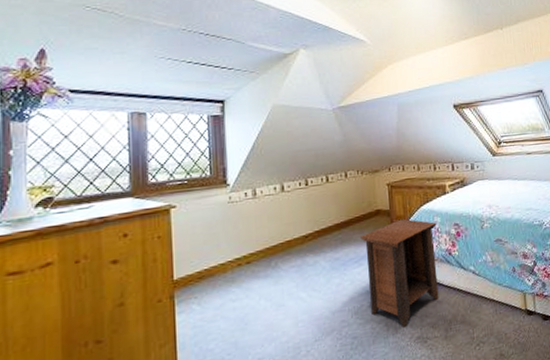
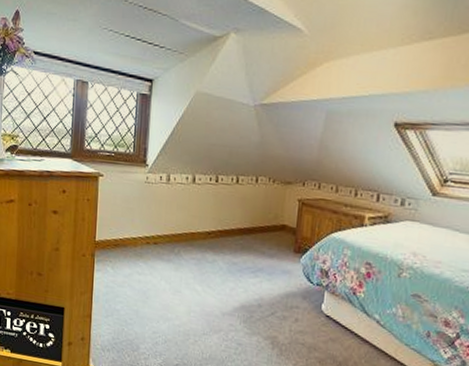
nightstand: present [360,218,439,327] -> none [260,241,346,352]

